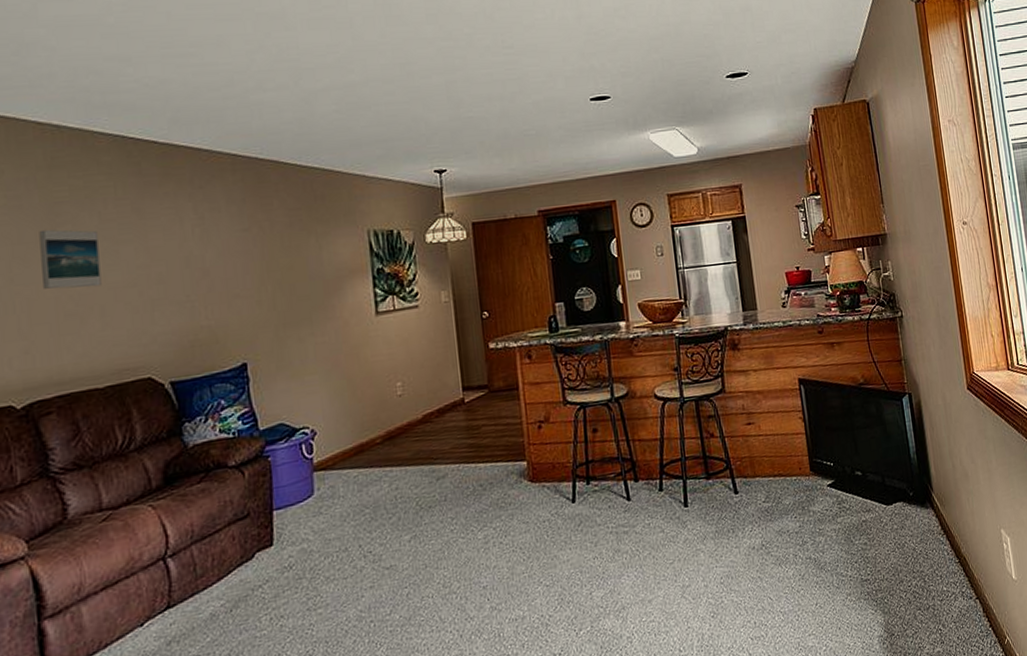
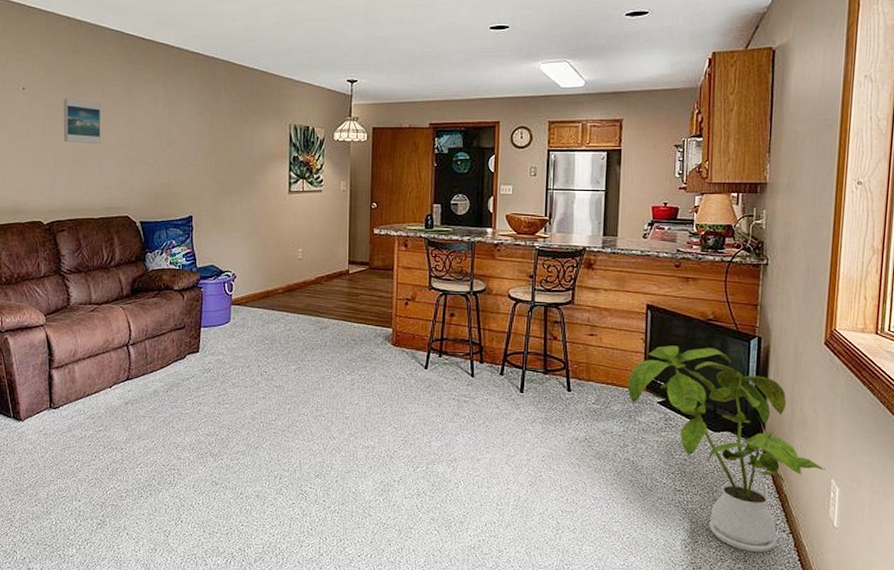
house plant: none [793,413,994,631] -> present [627,345,825,553]

